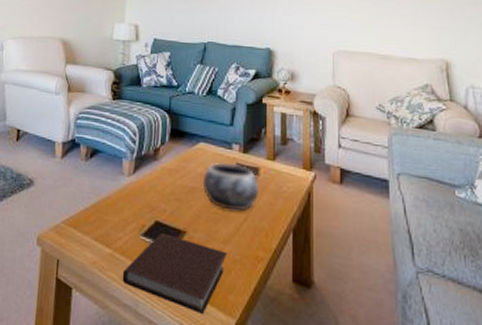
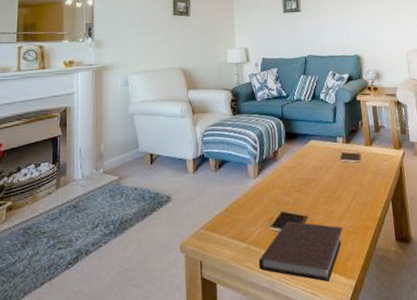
decorative bowl: present [202,162,260,212] -> none [316,153,363,193]

